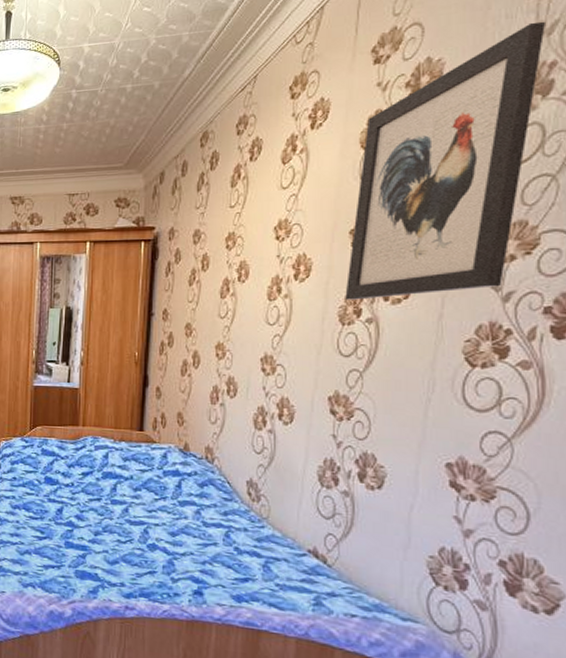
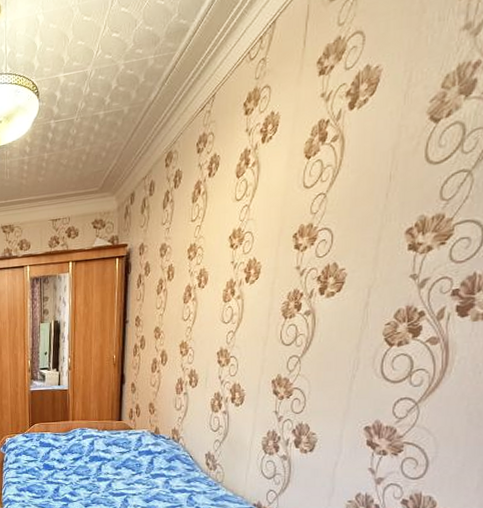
wall art: present [345,22,545,300] -> none [288,22,473,297]

